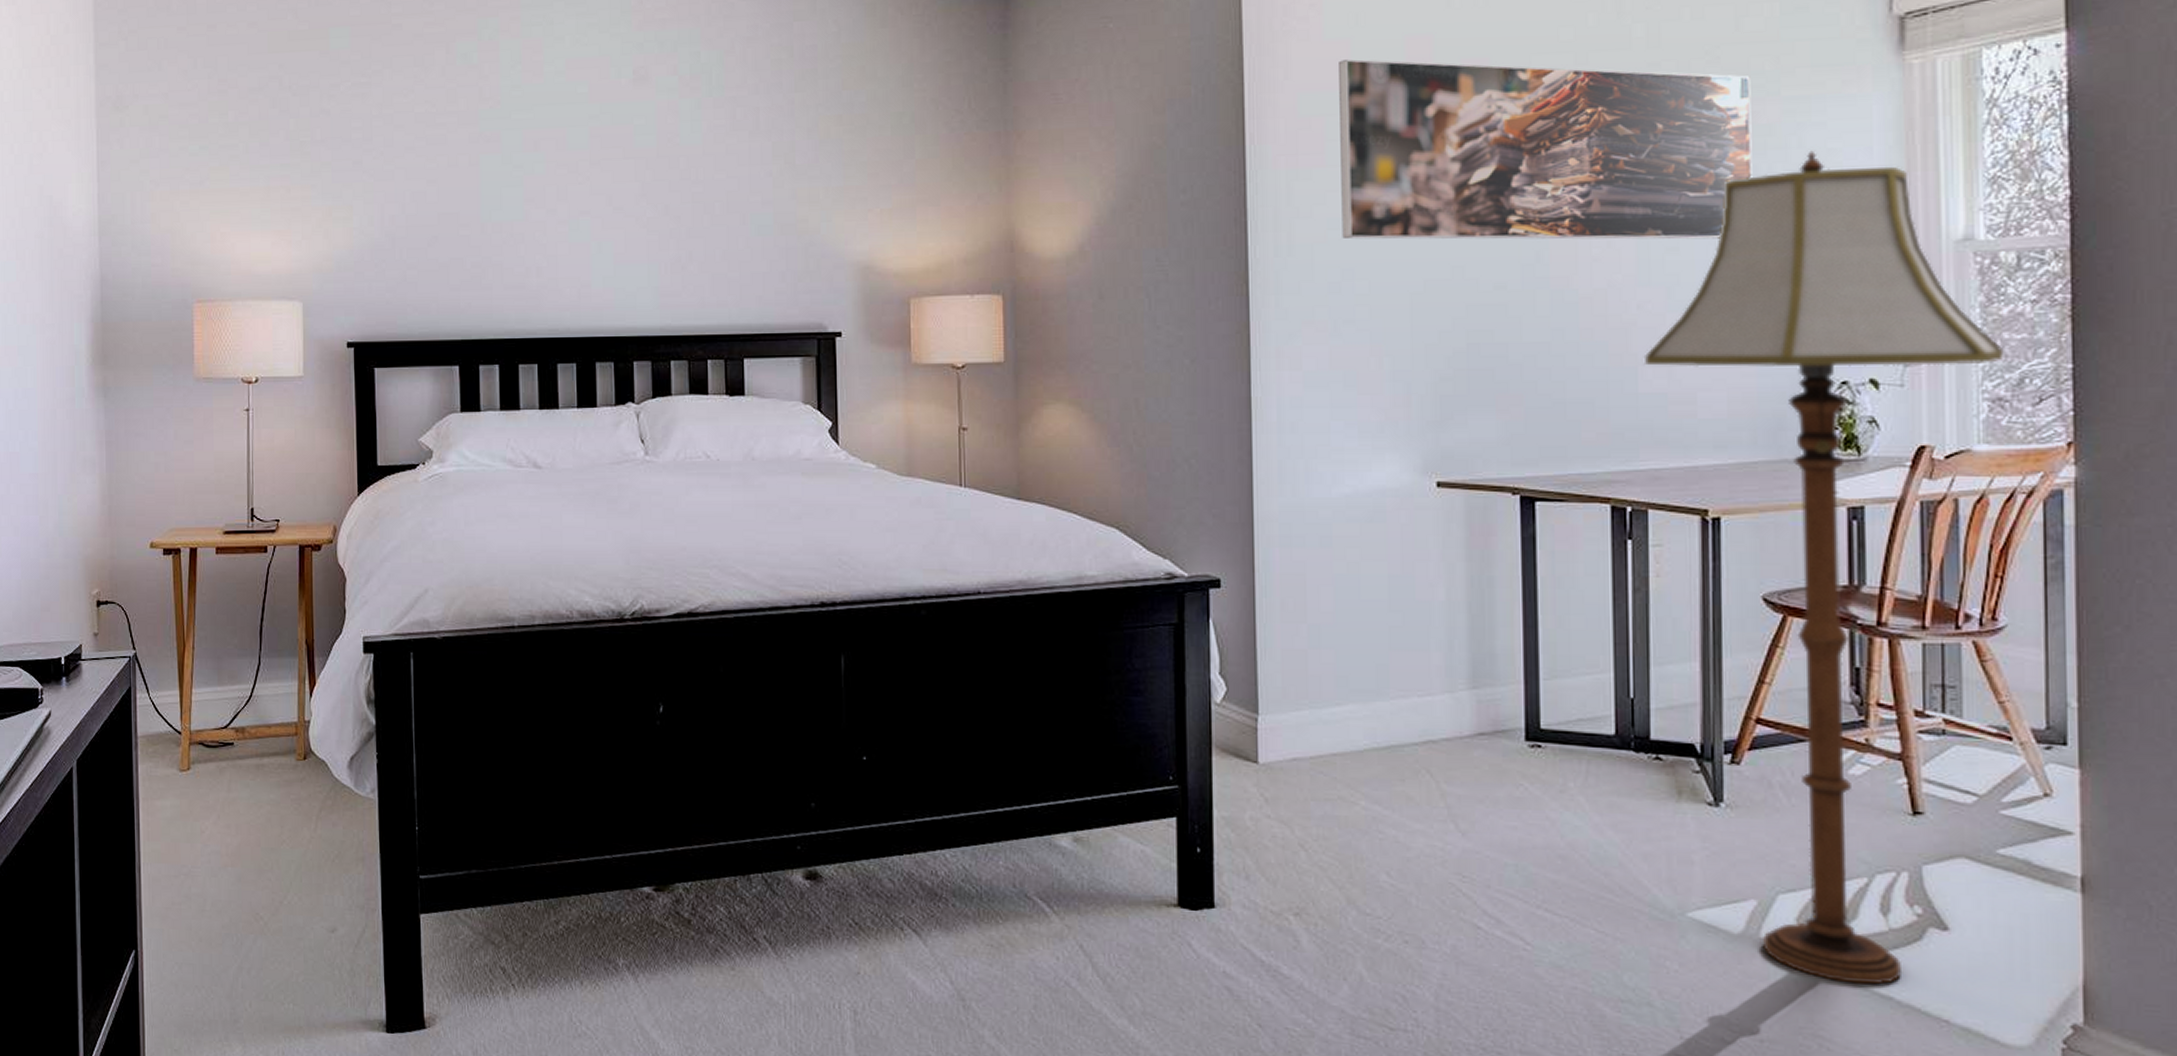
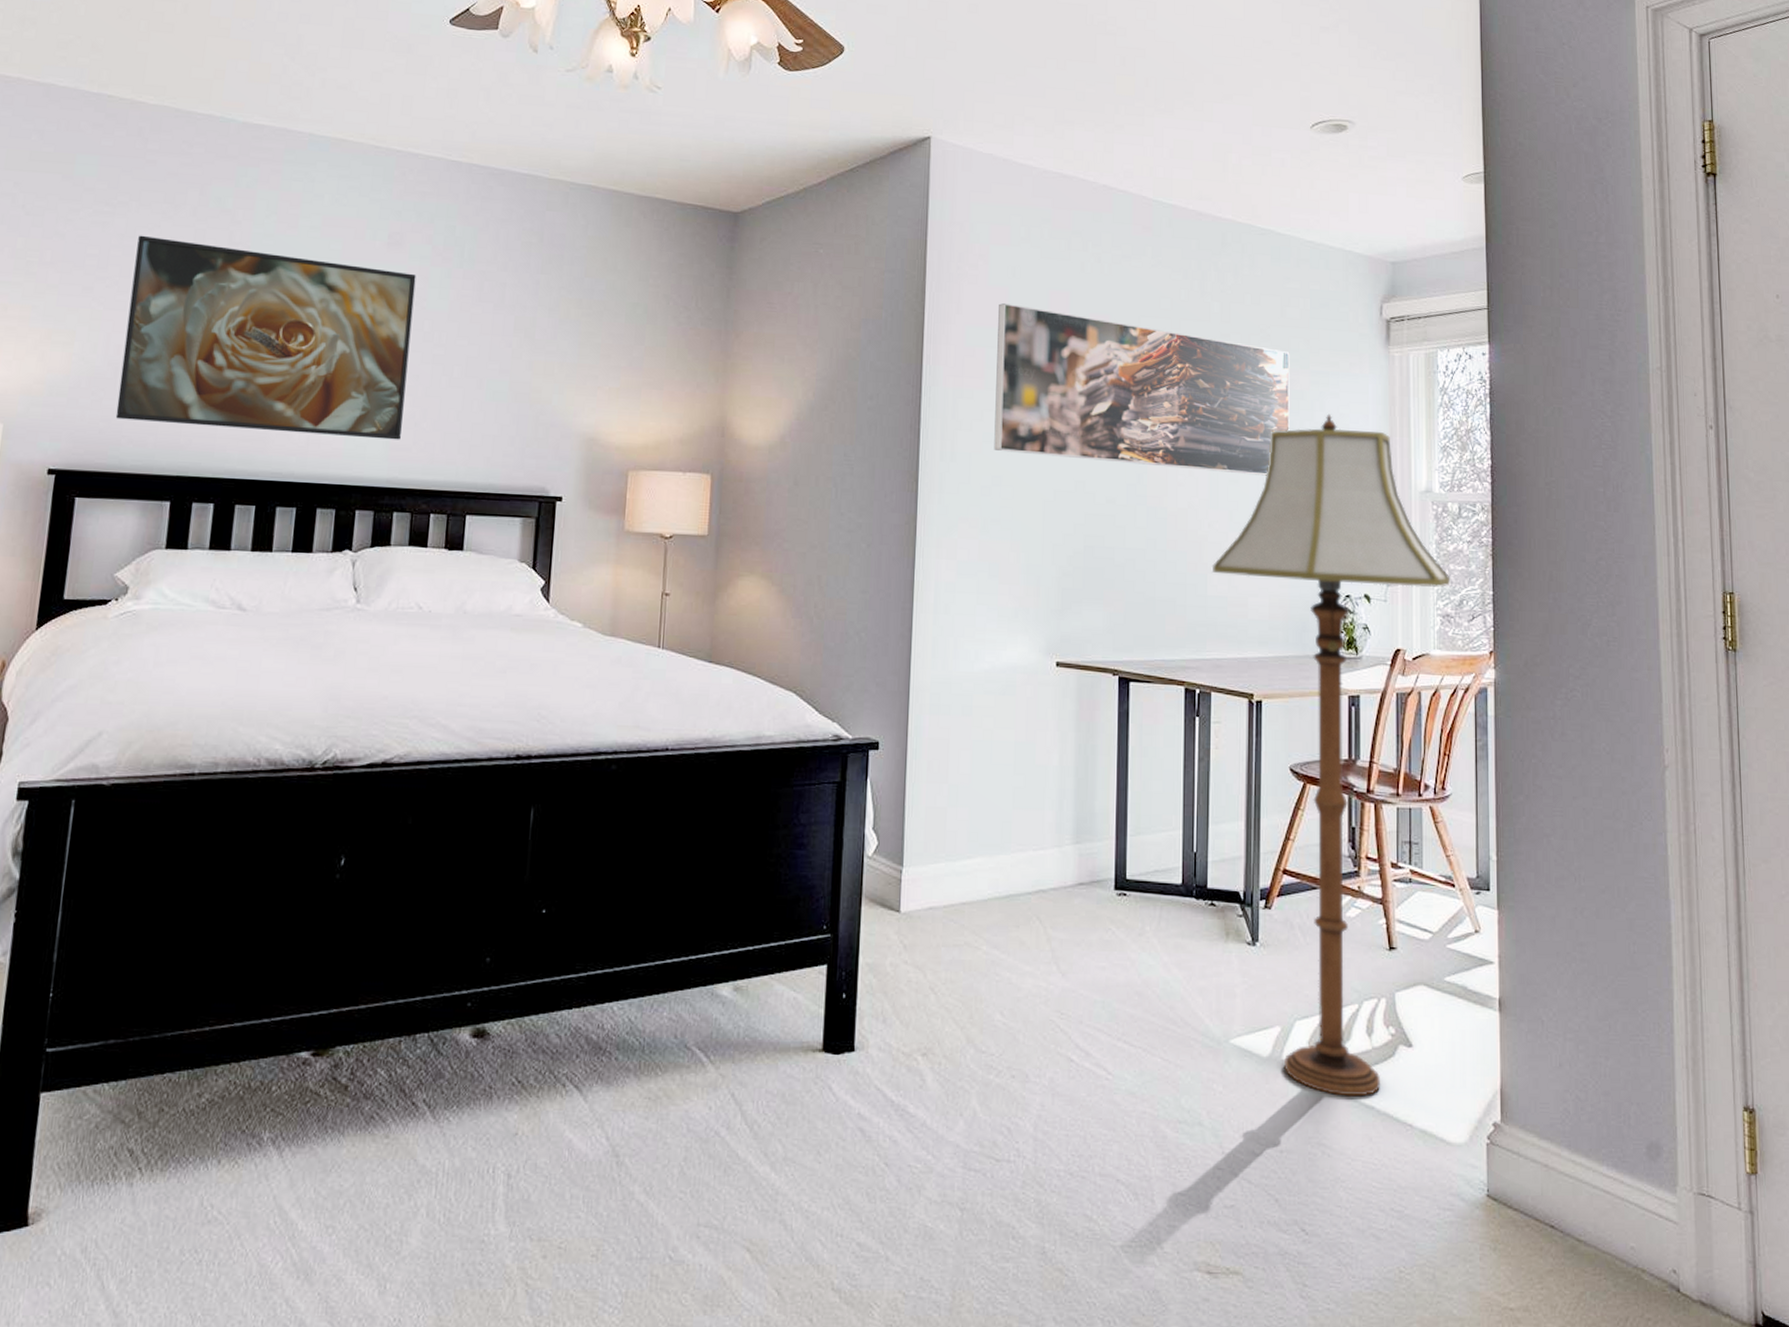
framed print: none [396,102,669,289] -> present [115,235,416,440]

